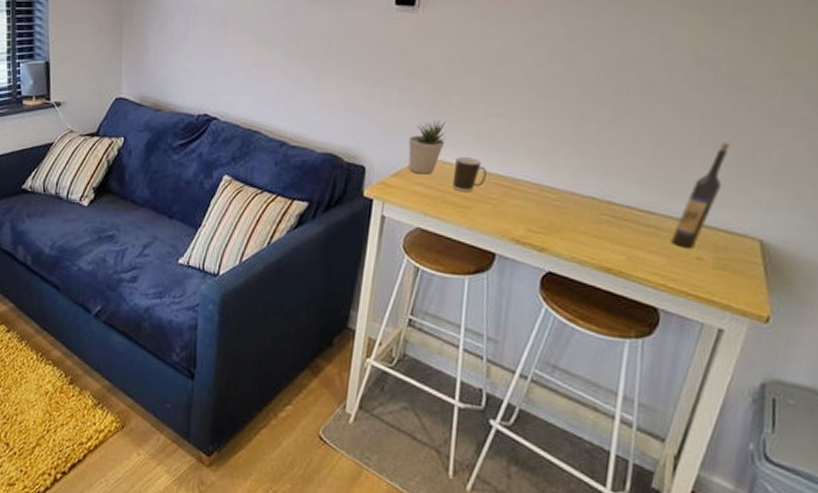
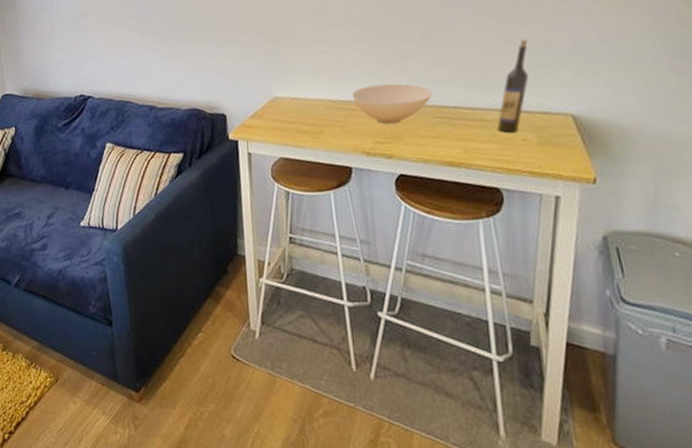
potted plant: present [408,121,447,175] -> none [258,64,289,113]
mug: present [452,157,487,193] -> none [301,90,330,121]
bowl: none [513,164,606,213] -> present [352,83,432,125]

